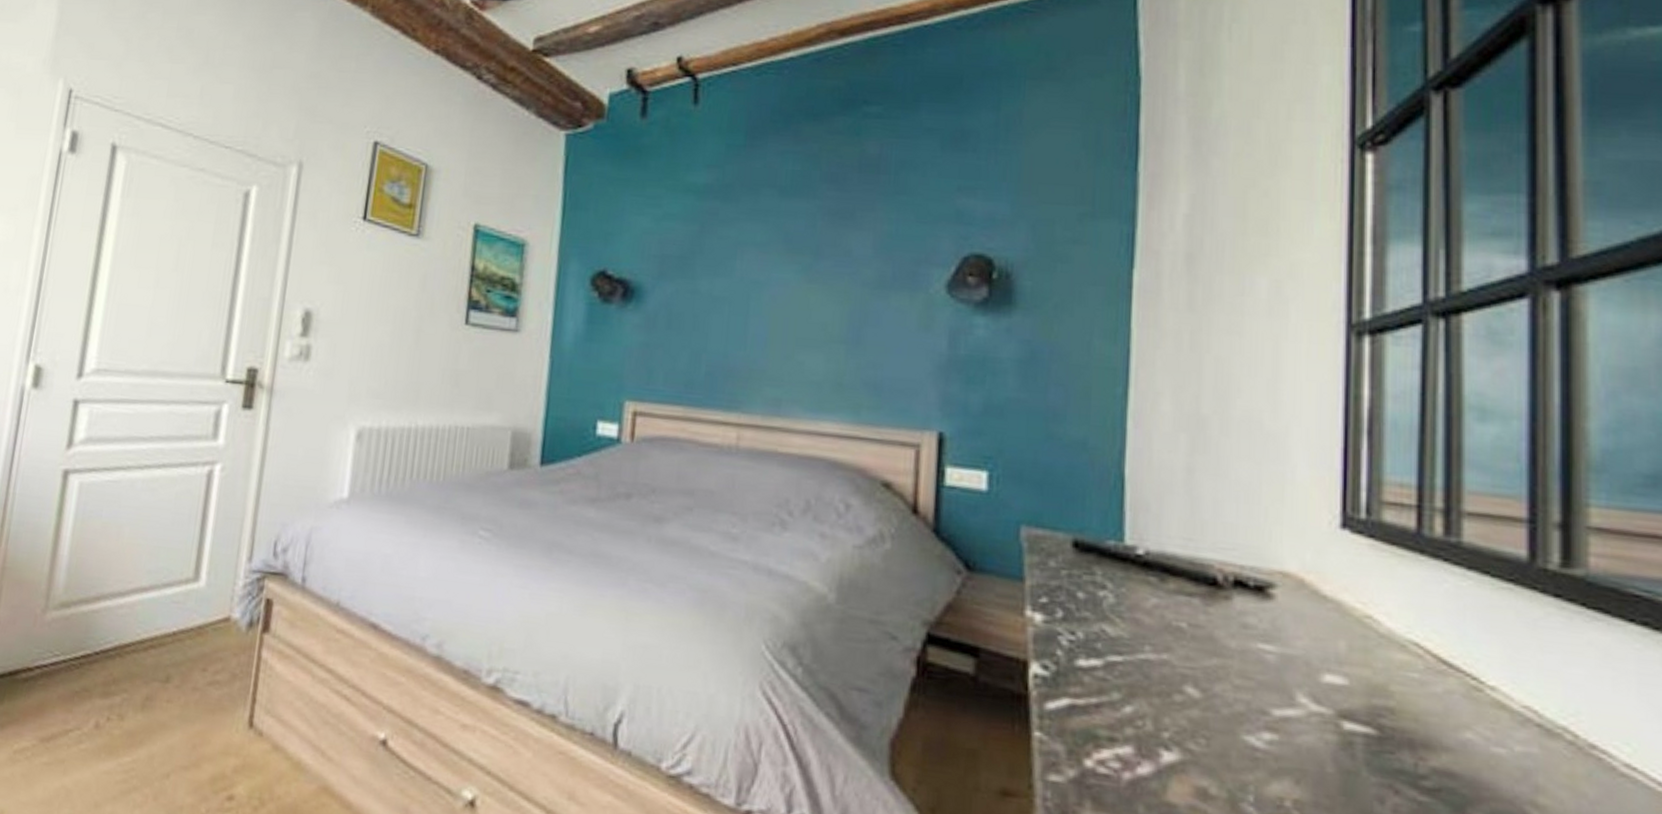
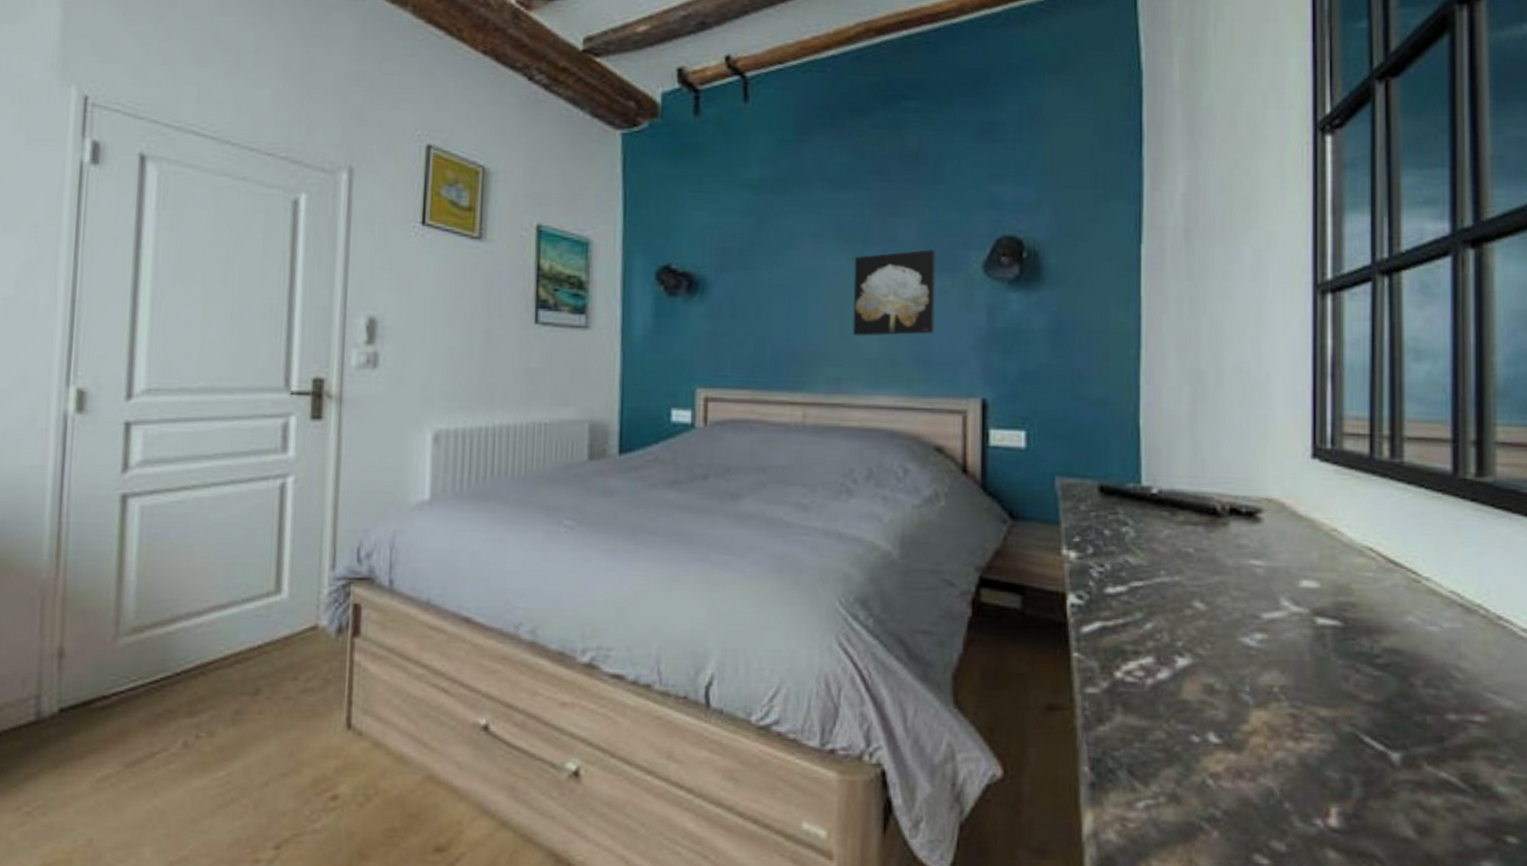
wall art: none [796,265,893,358] -> present [852,250,936,336]

